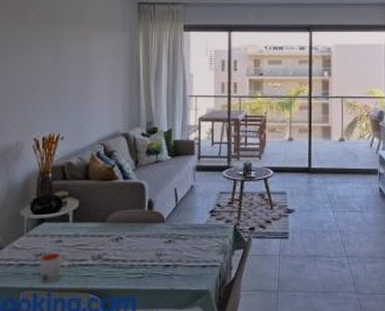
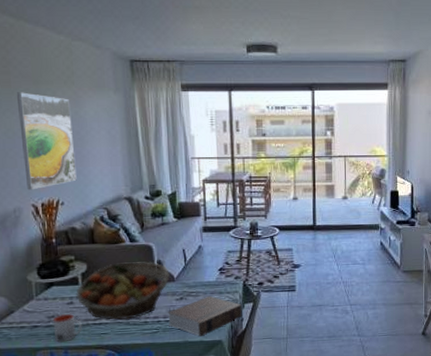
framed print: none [31,31,80,124] -> present [17,92,77,190]
fruit basket: none [65,200,160,261] -> present [76,261,170,320]
book: none [155,239,232,284] -> present [168,295,242,336]

